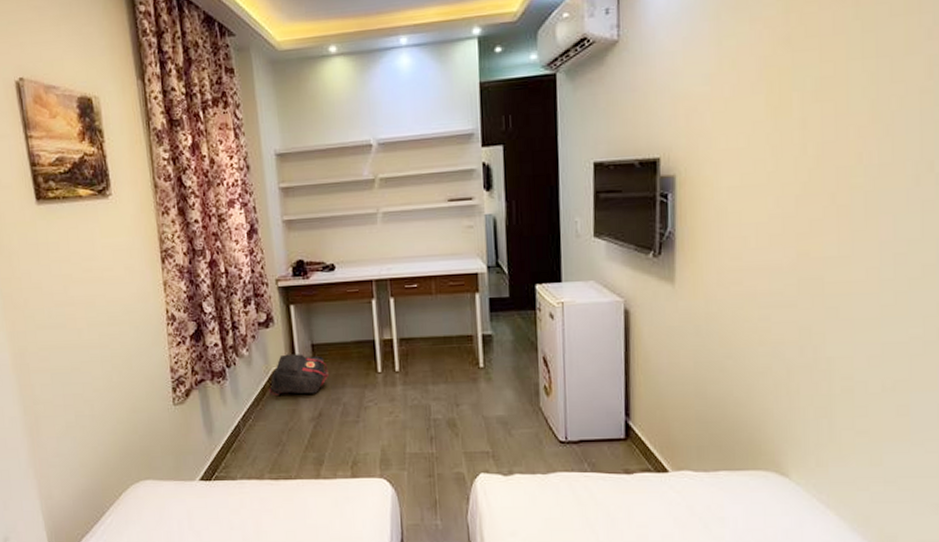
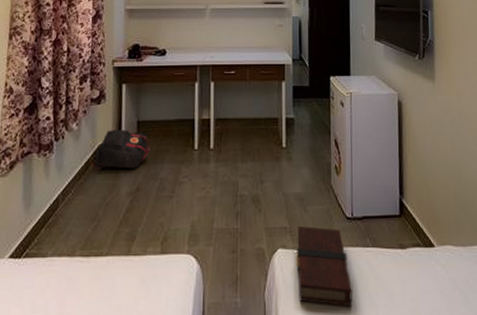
book: none [500,450,568,532] -> present [296,226,353,307]

